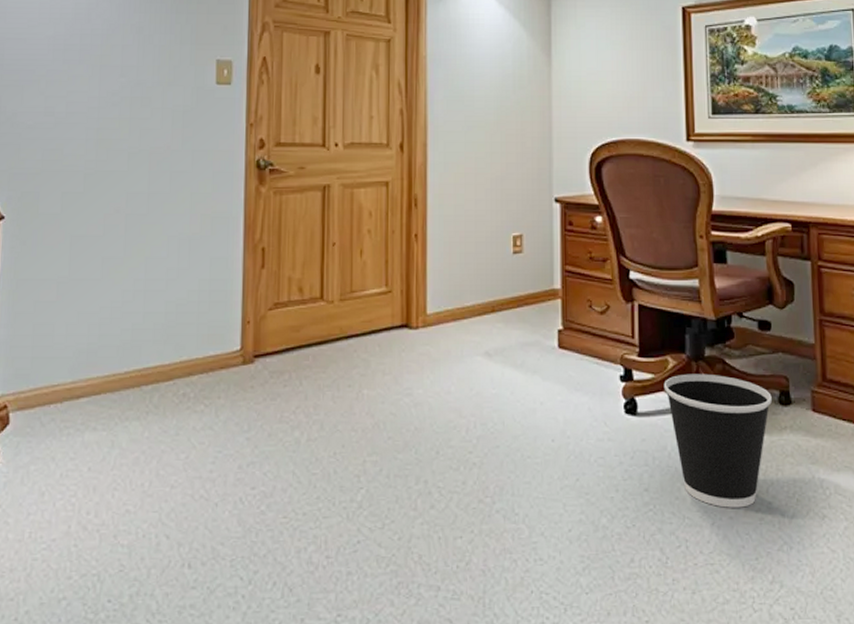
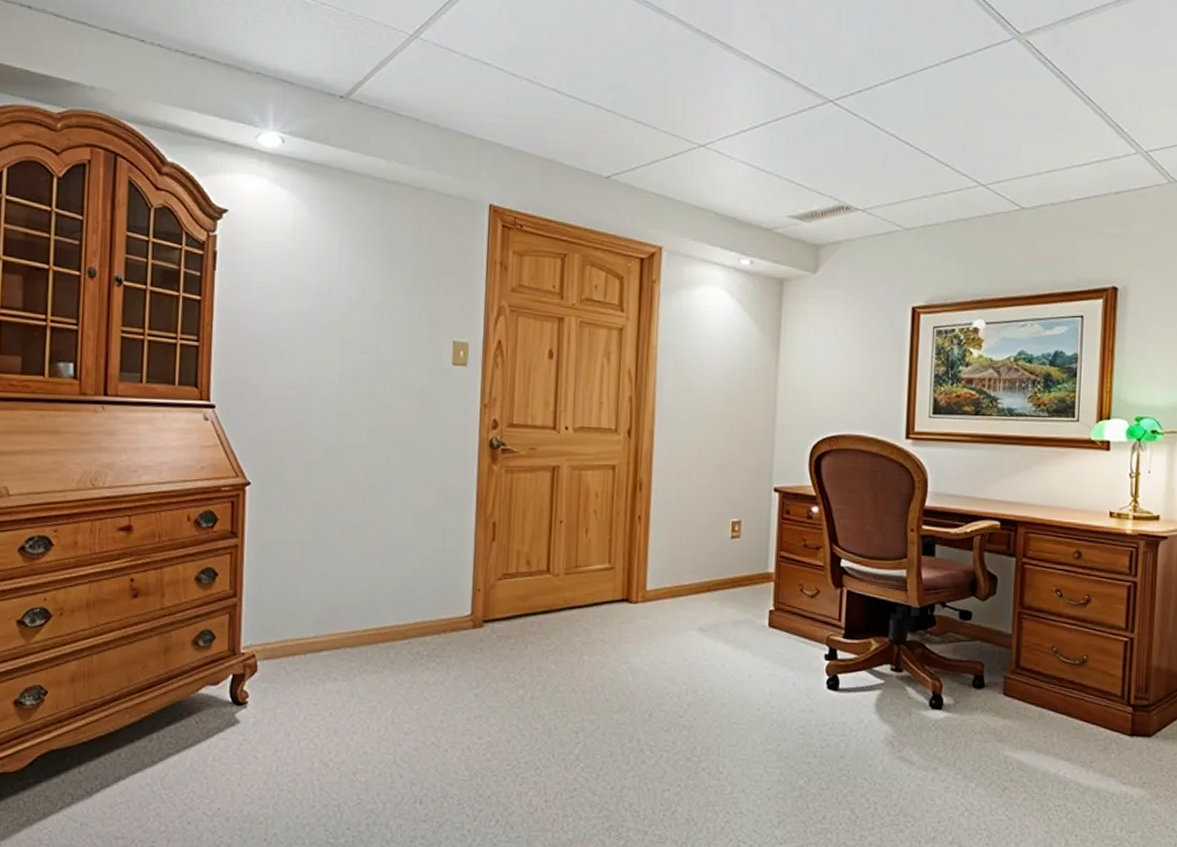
wastebasket: present [663,373,772,508] -> none [865,655,966,777]

